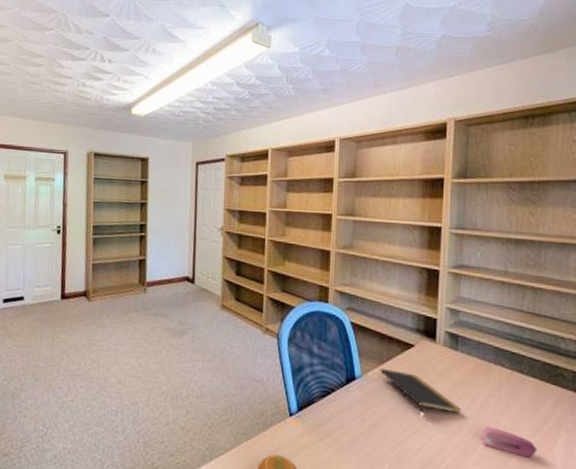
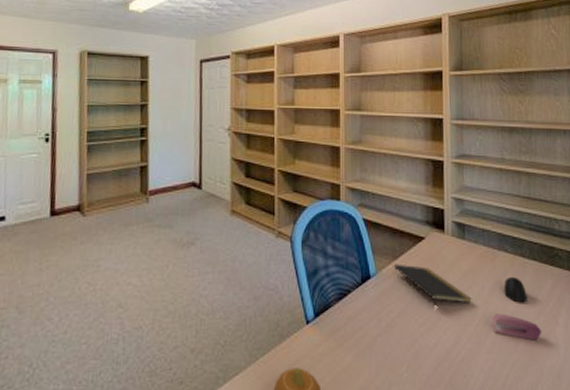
computer mouse: none [497,392,523,419] -> present [504,277,528,303]

